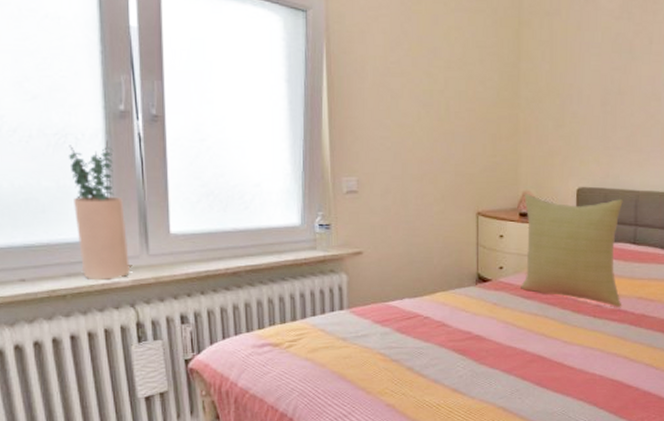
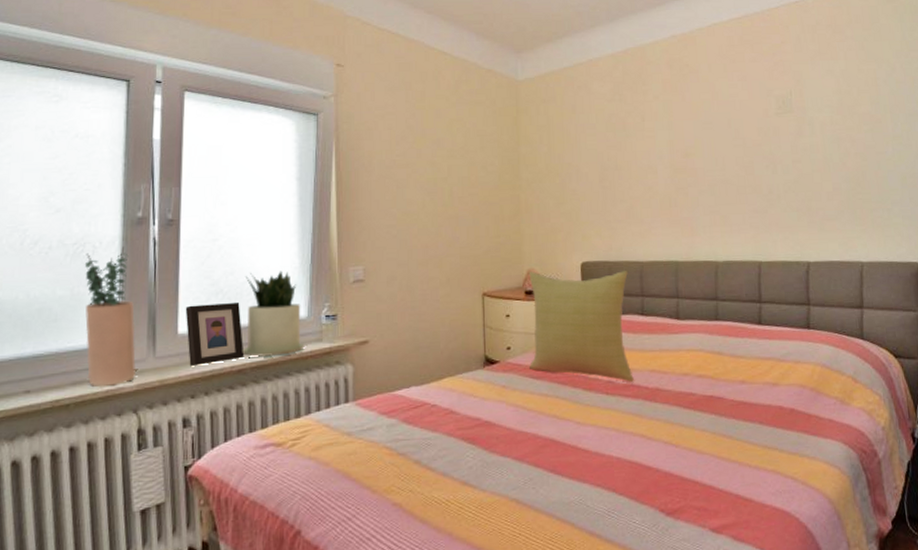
picture frame: none [176,205,239,265] -> present [185,302,245,366]
planter: none [235,176,300,261] -> present [242,270,306,357]

